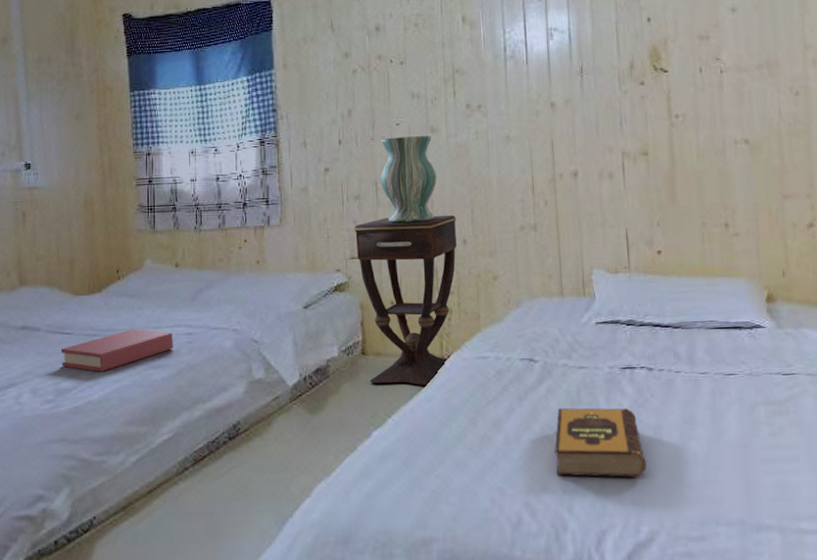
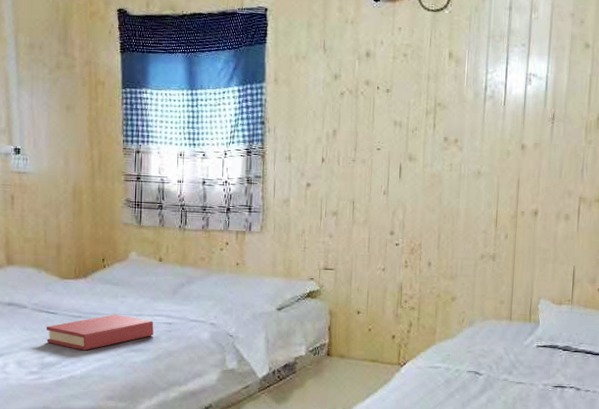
side table: present [354,215,457,386] -> none [329,235,424,388]
vase: present [380,136,438,223] -> none [357,161,411,242]

